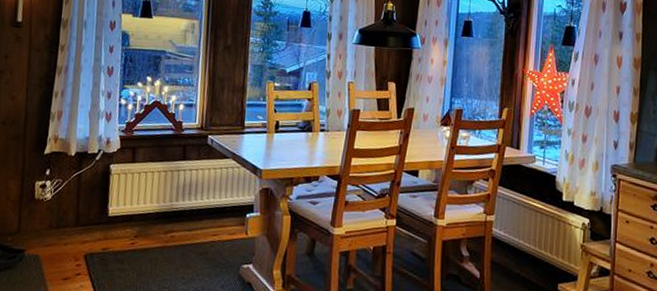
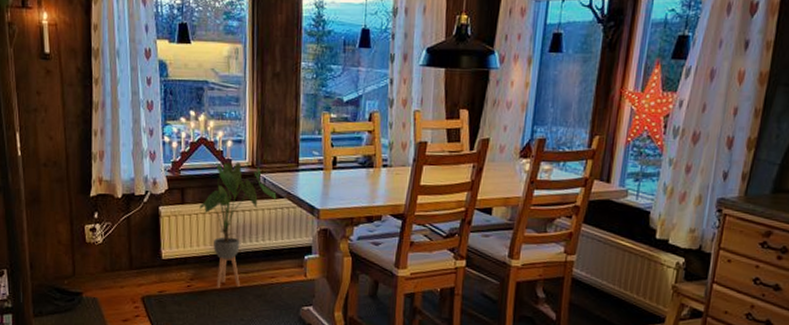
house plant: none [149,124,223,247] -> present [199,162,277,289]

